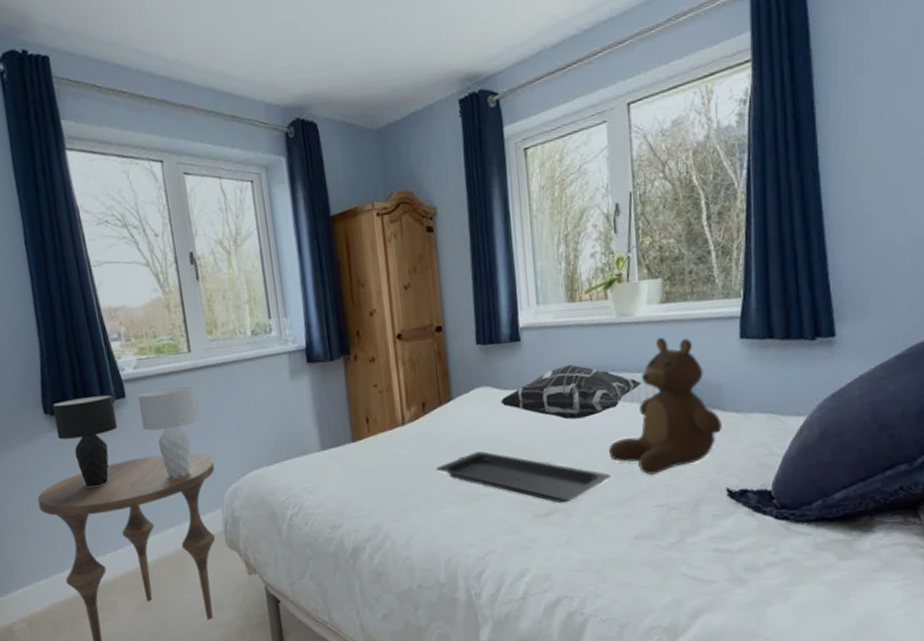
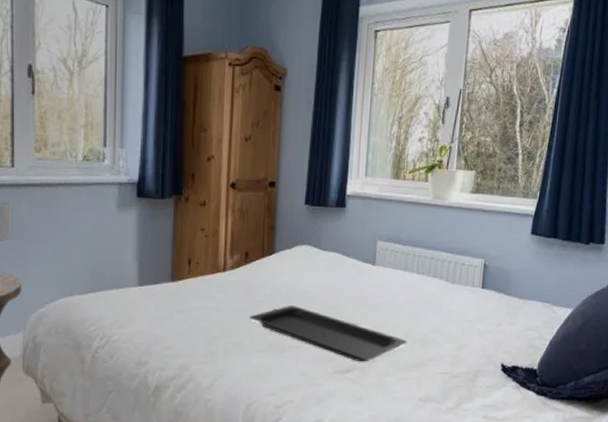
decorative pillow: present [500,364,641,420] -> none [319,236,445,286]
teddy bear: present [608,336,722,475] -> none [408,222,506,345]

